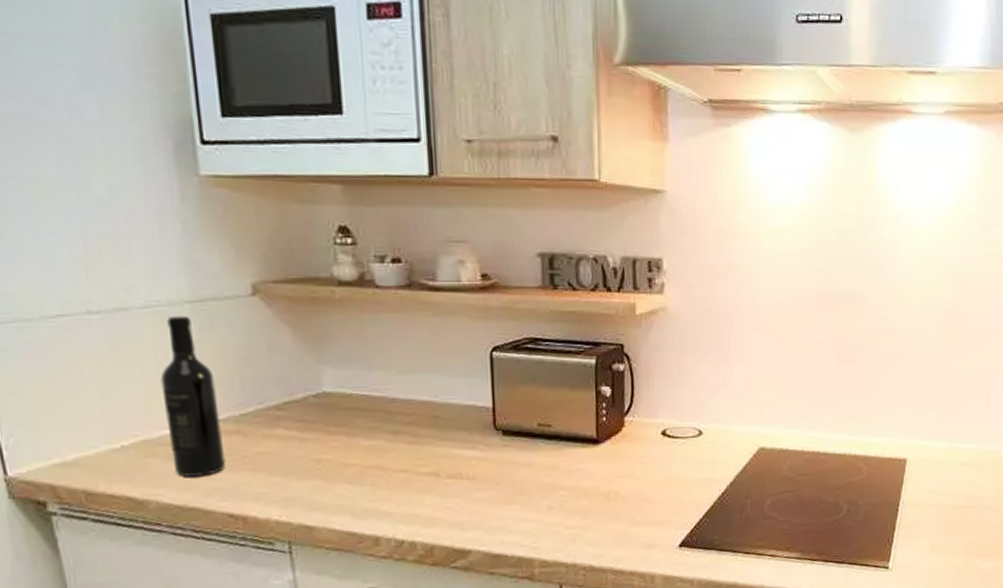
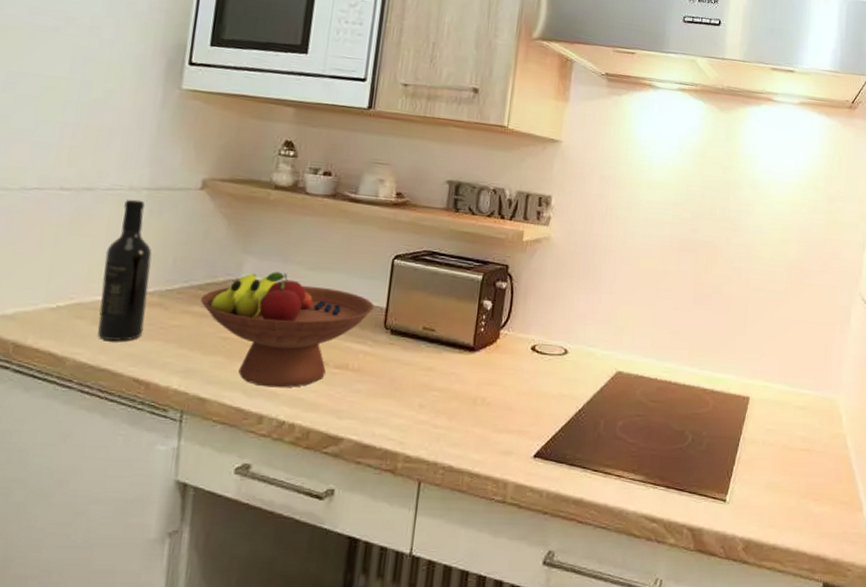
fruit bowl: none [281,380,479,507] -> present [200,272,375,388]

